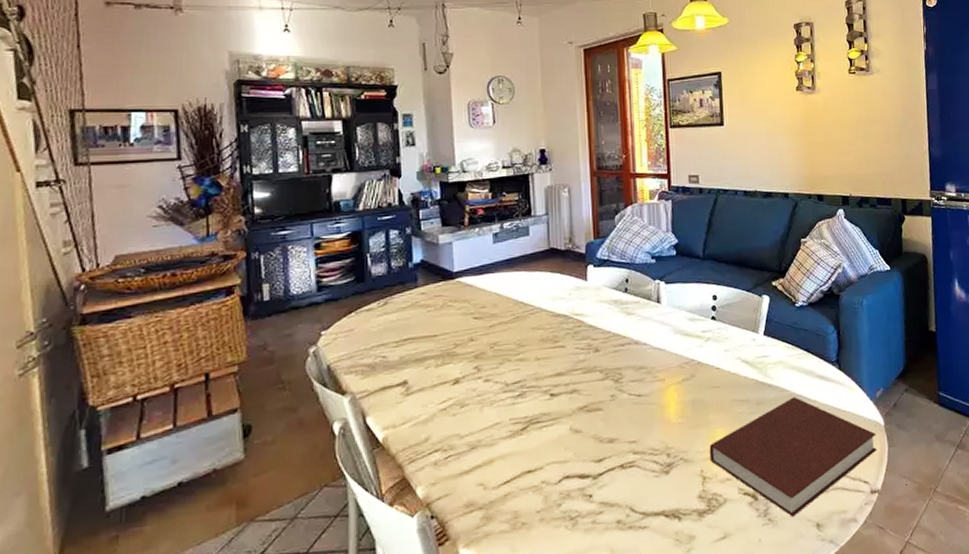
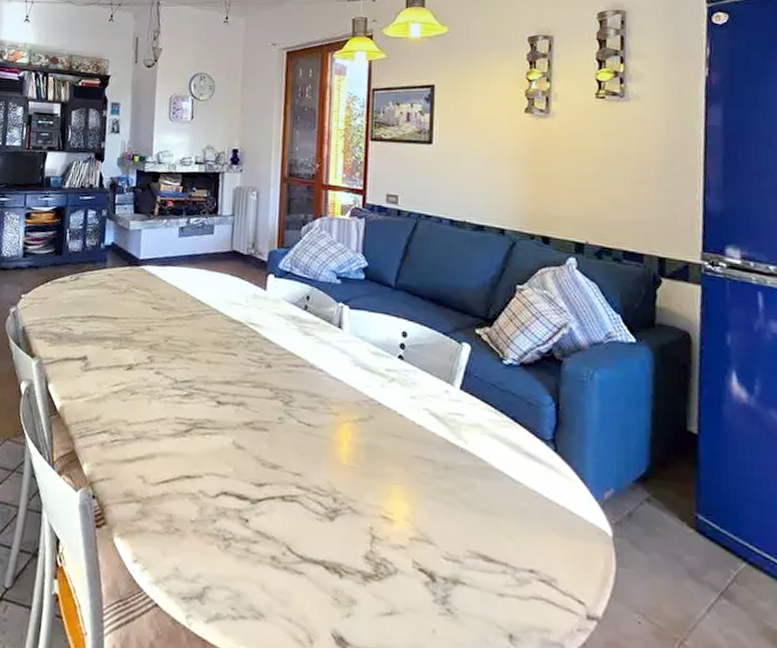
notebook: present [709,397,878,517] -> none [382,470,601,617]

